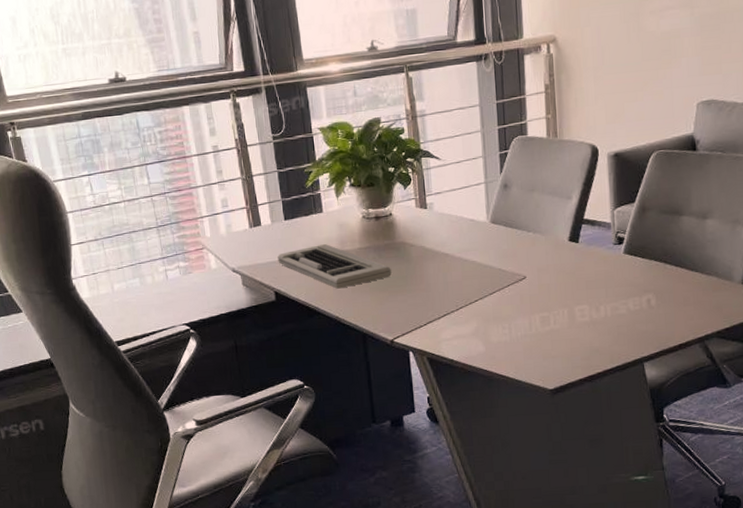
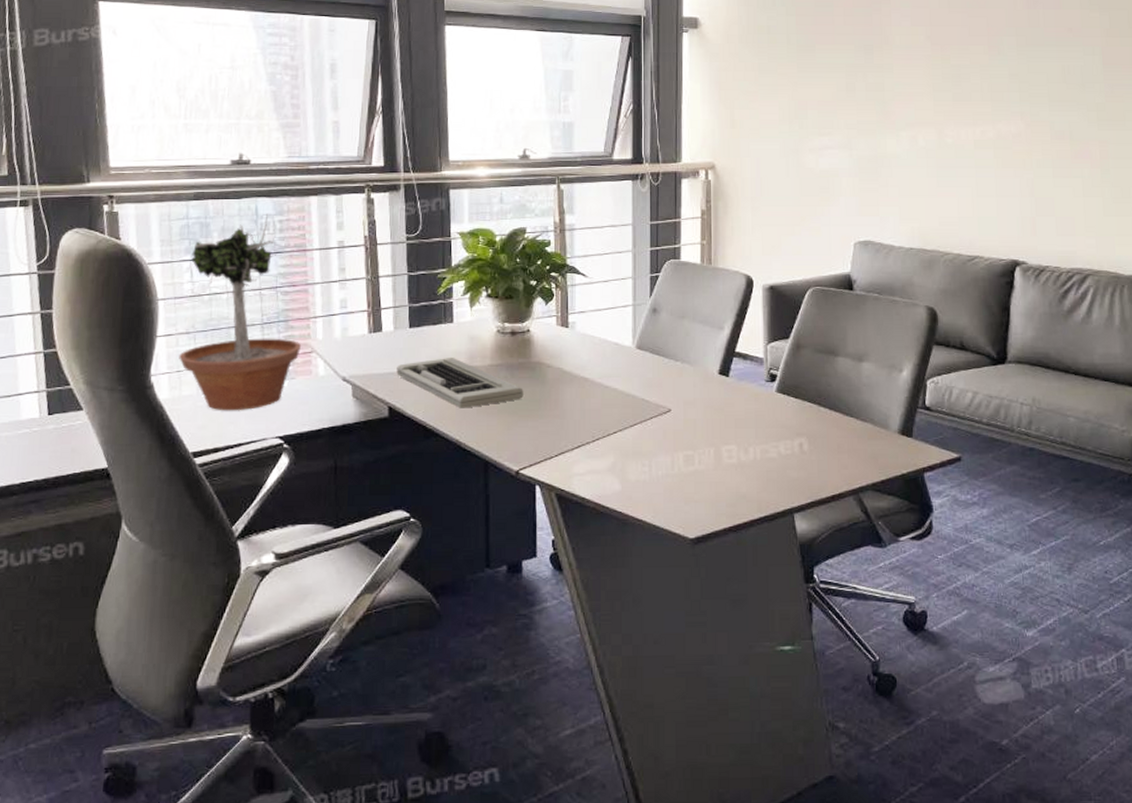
potted tree: none [88,126,194,305] -> present [179,213,302,410]

